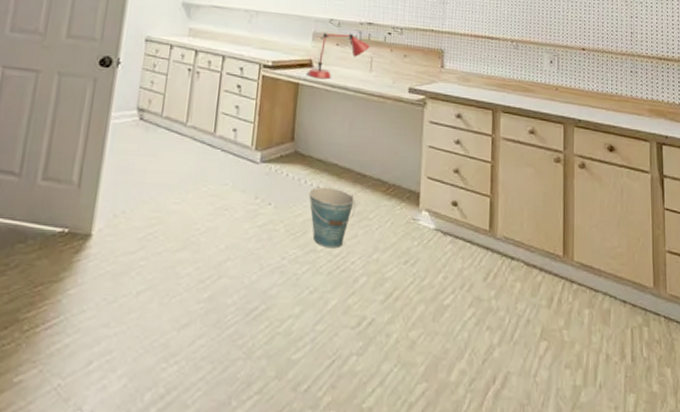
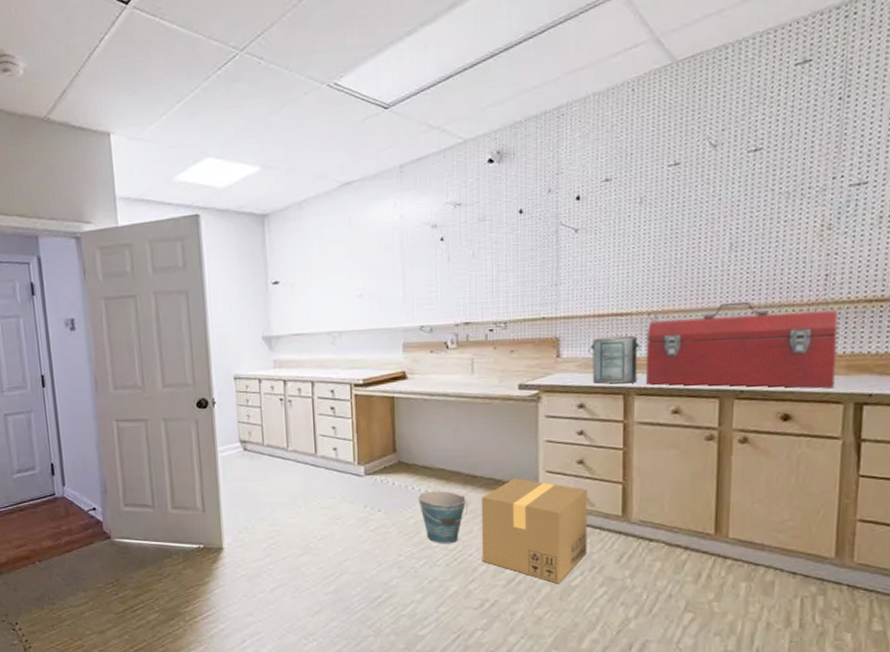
desk lamp: present [305,31,370,80] -> none [400,337,470,390]
cardboard box: none [363,181,462,302] -> present [481,478,588,584]
paint can: none [466,55,506,101] -> present [588,335,641,385]
toolbox: none [509,42,642,127] -> present [645,301,839,389]

